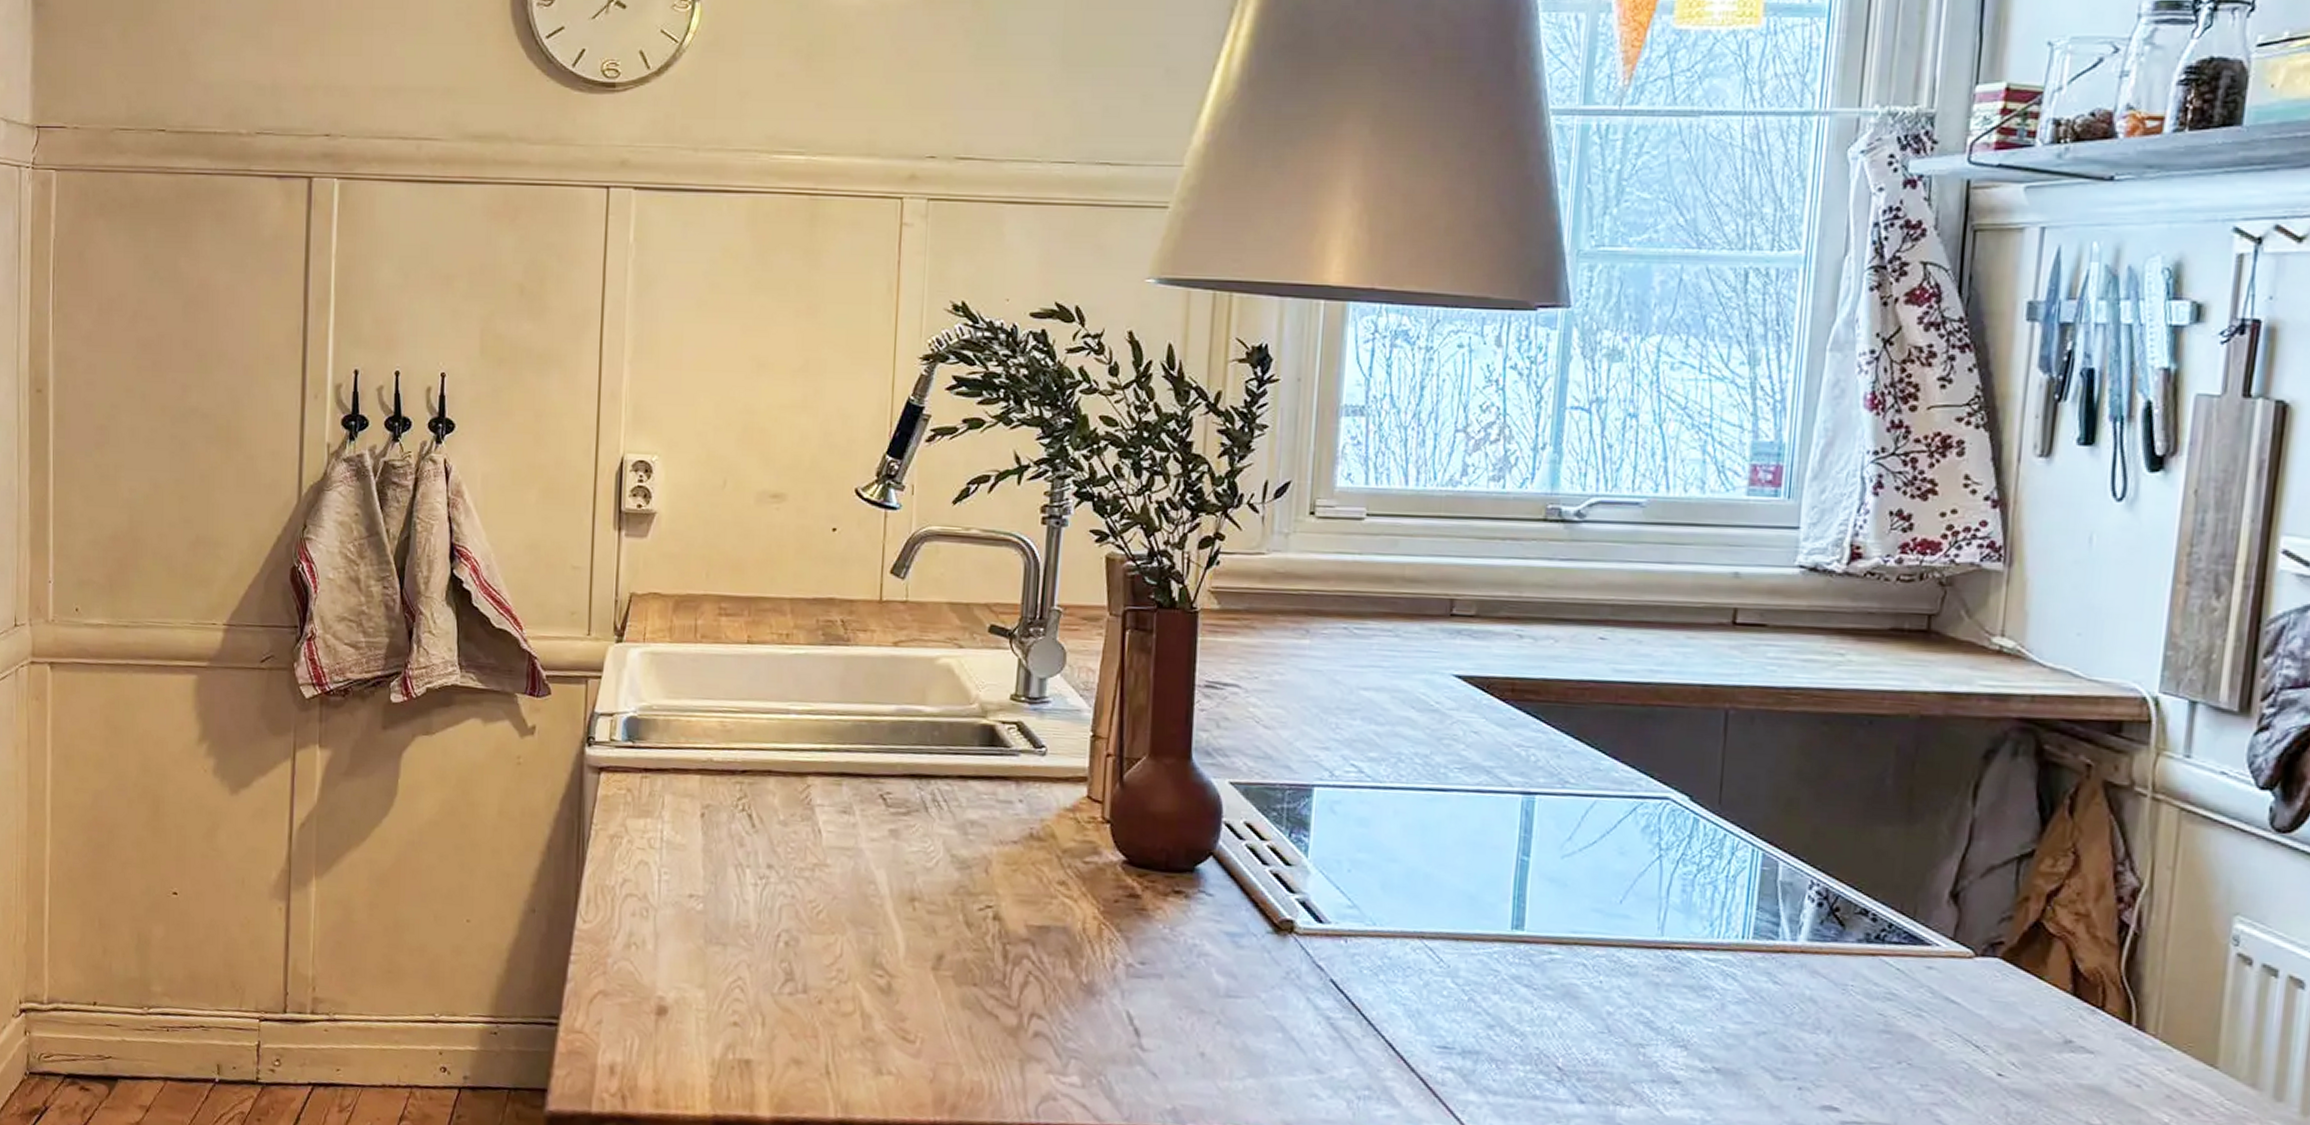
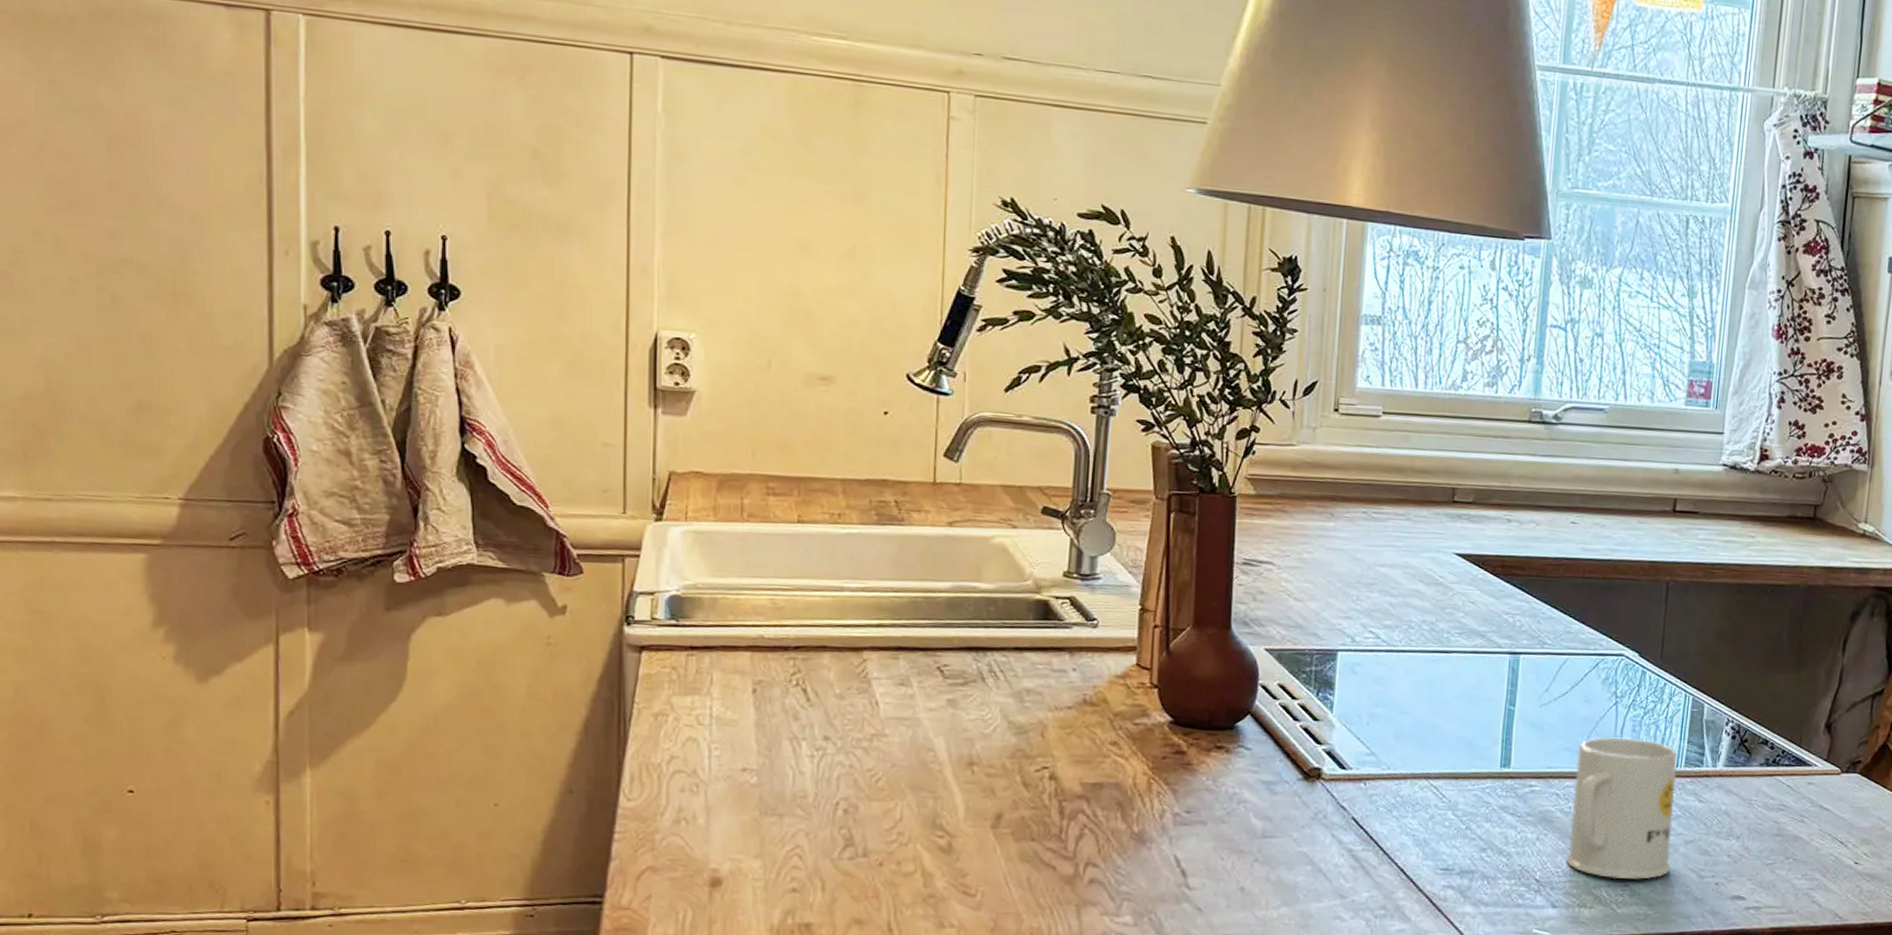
mug: none [1596,897,1743,1077] -> present [1566,736,1678,880]

